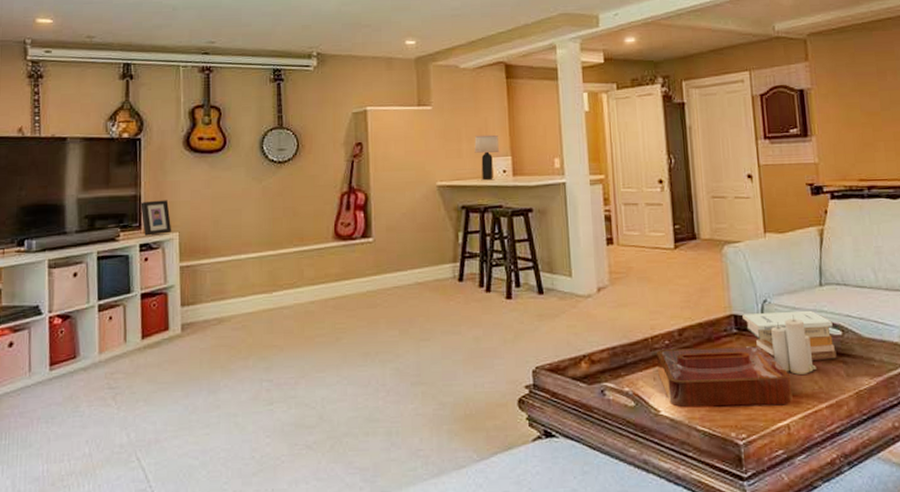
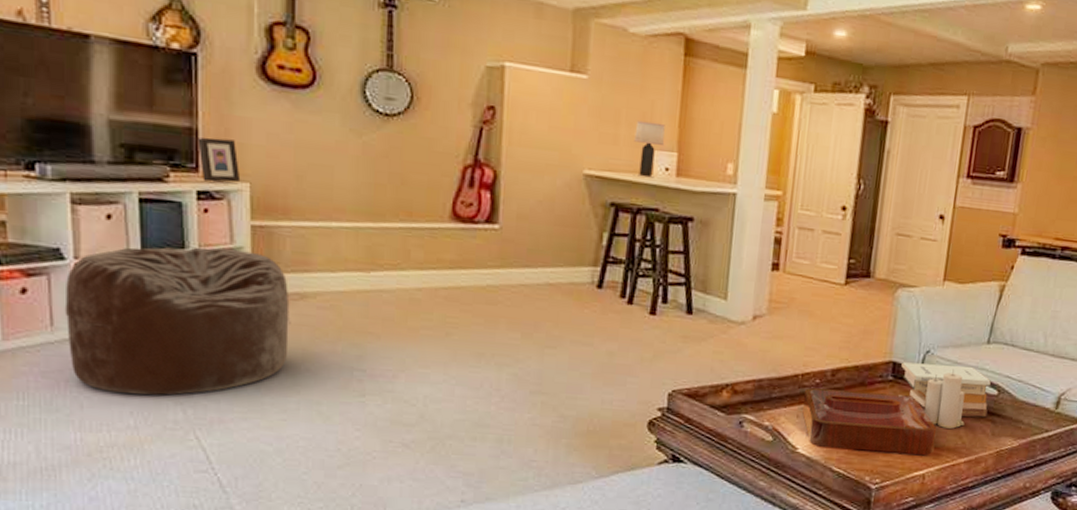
bean bag chair: none [40,288,211,425] -> present [64,247,291,396]

